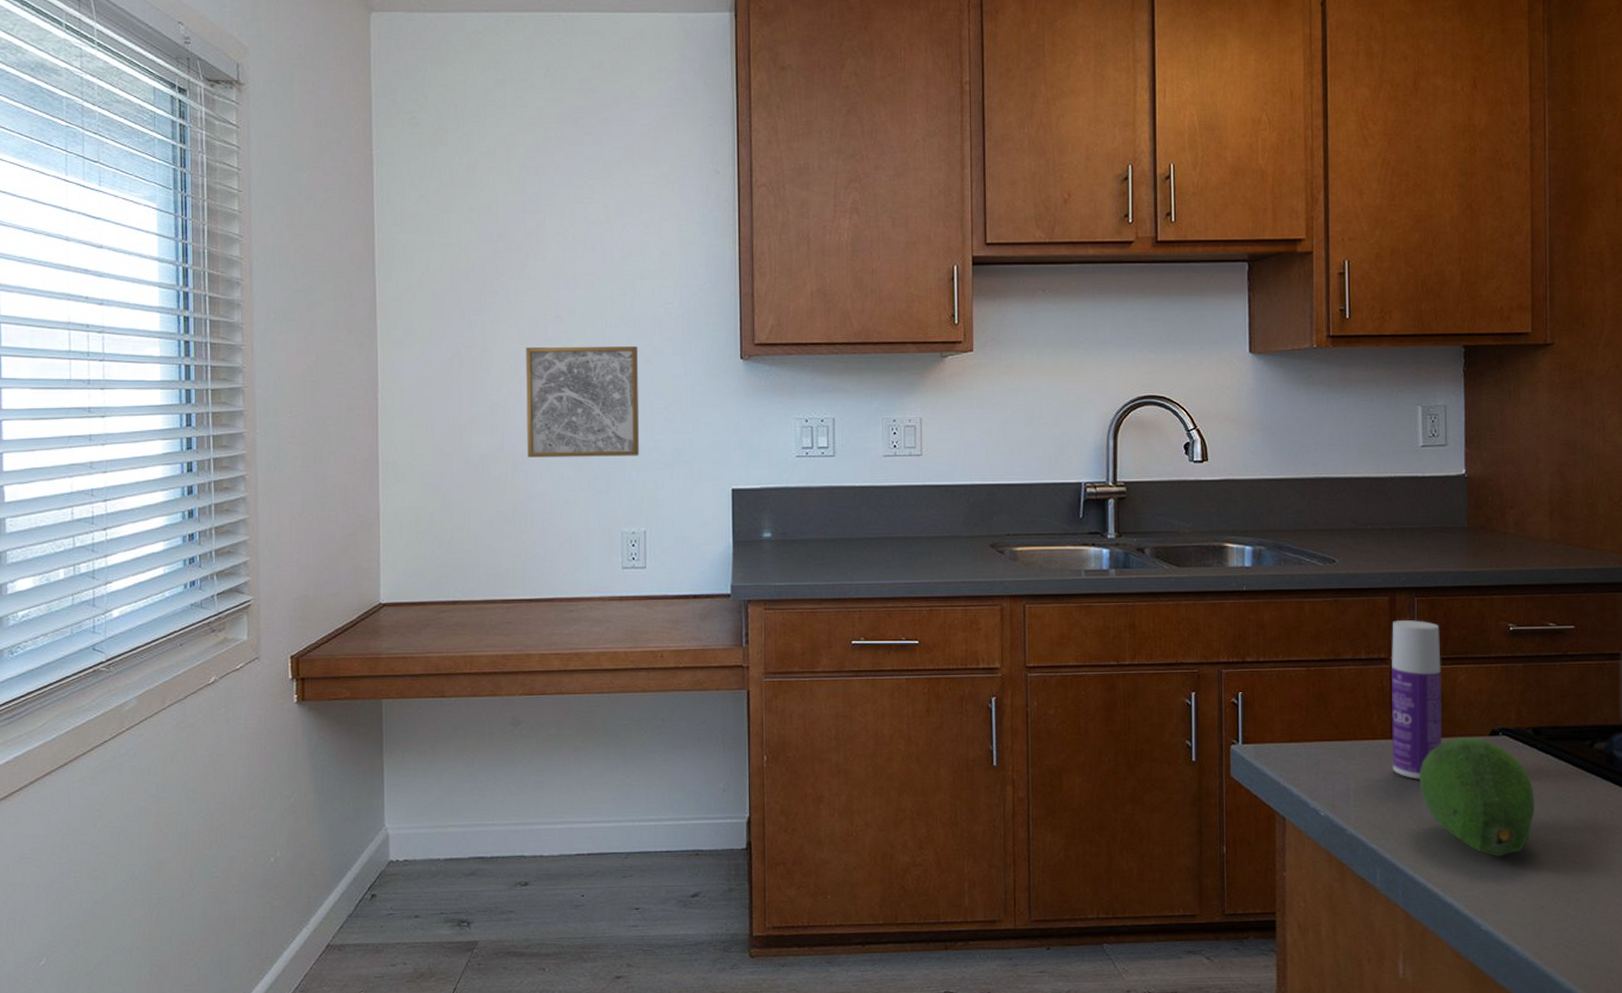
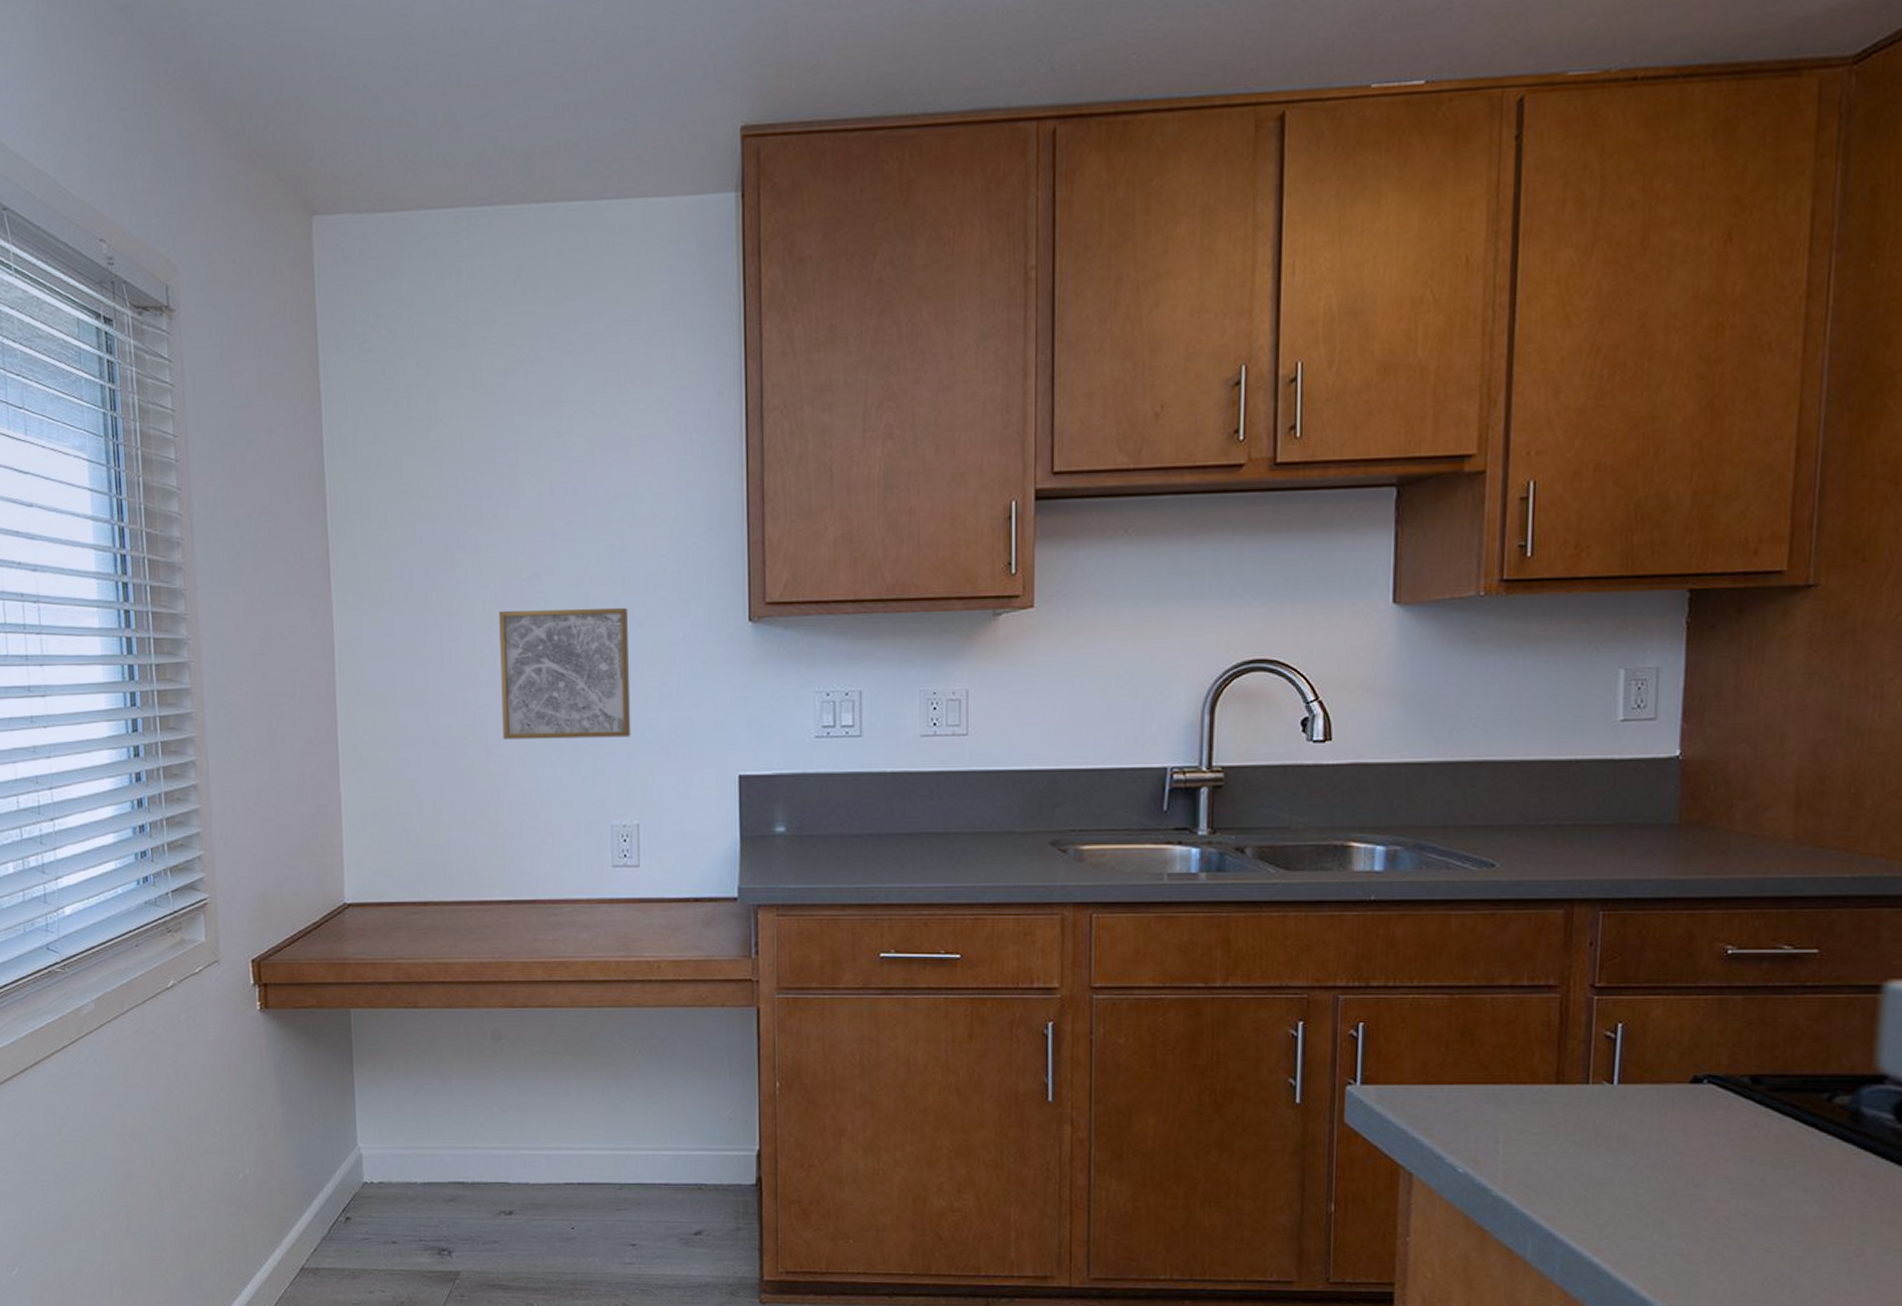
bottle: present [1391,619,1443,779] -> none [1556,938,1632,1133]
fruit: present [1419,737,1535,857] -> none [1591,1084,1746,1231]

